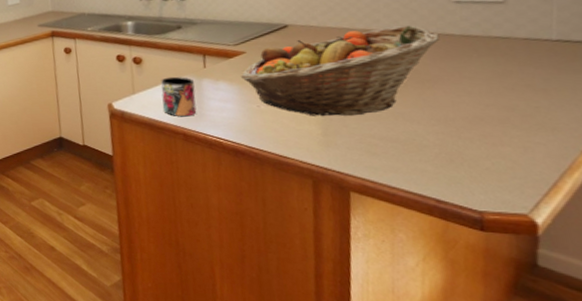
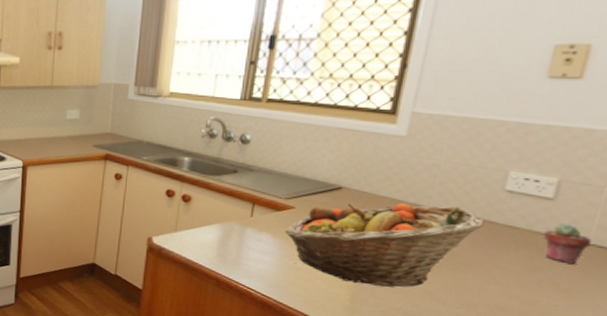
mug: present [161,76,197,117] -> none [201,220,239,263]
potted succulent: none [504,23,557,64] -> present [544,223,593,265]

